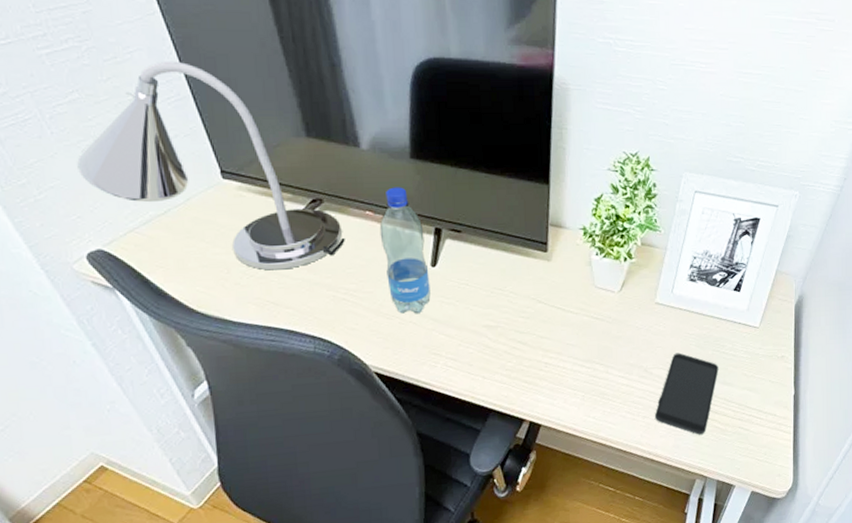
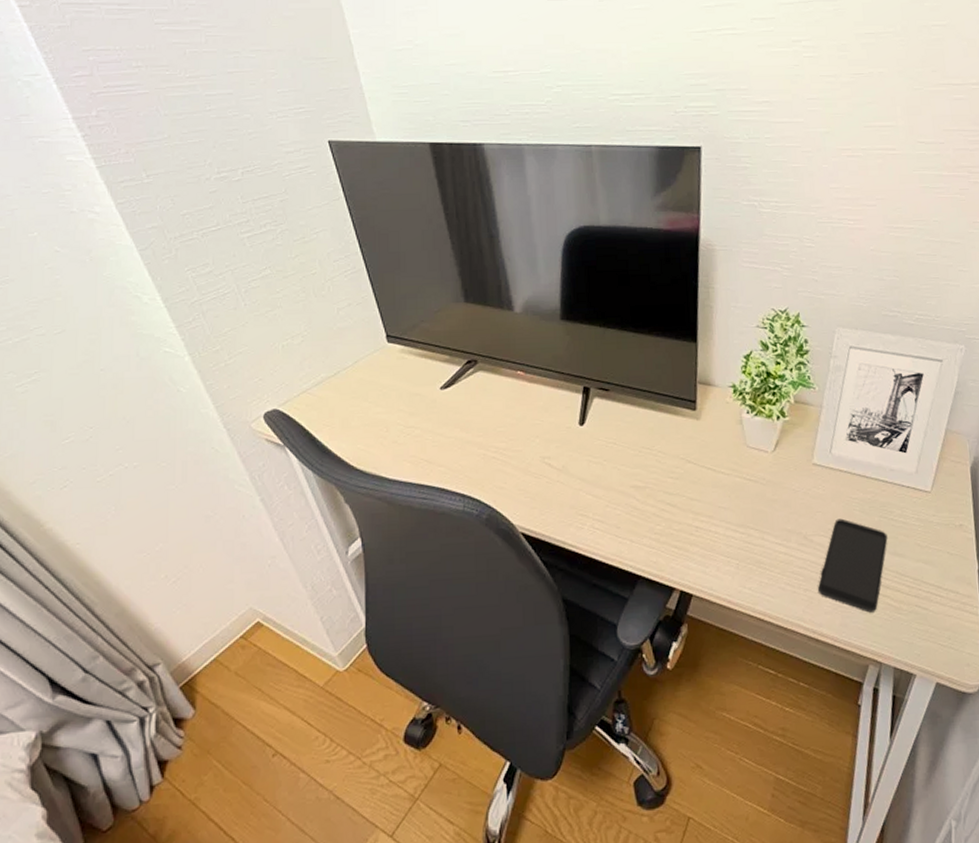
table lamp: present [77,61,345,271] -> none [264,238,497,429]
bottle: present [379,187,431,314] -> none [530,347,578,474]

